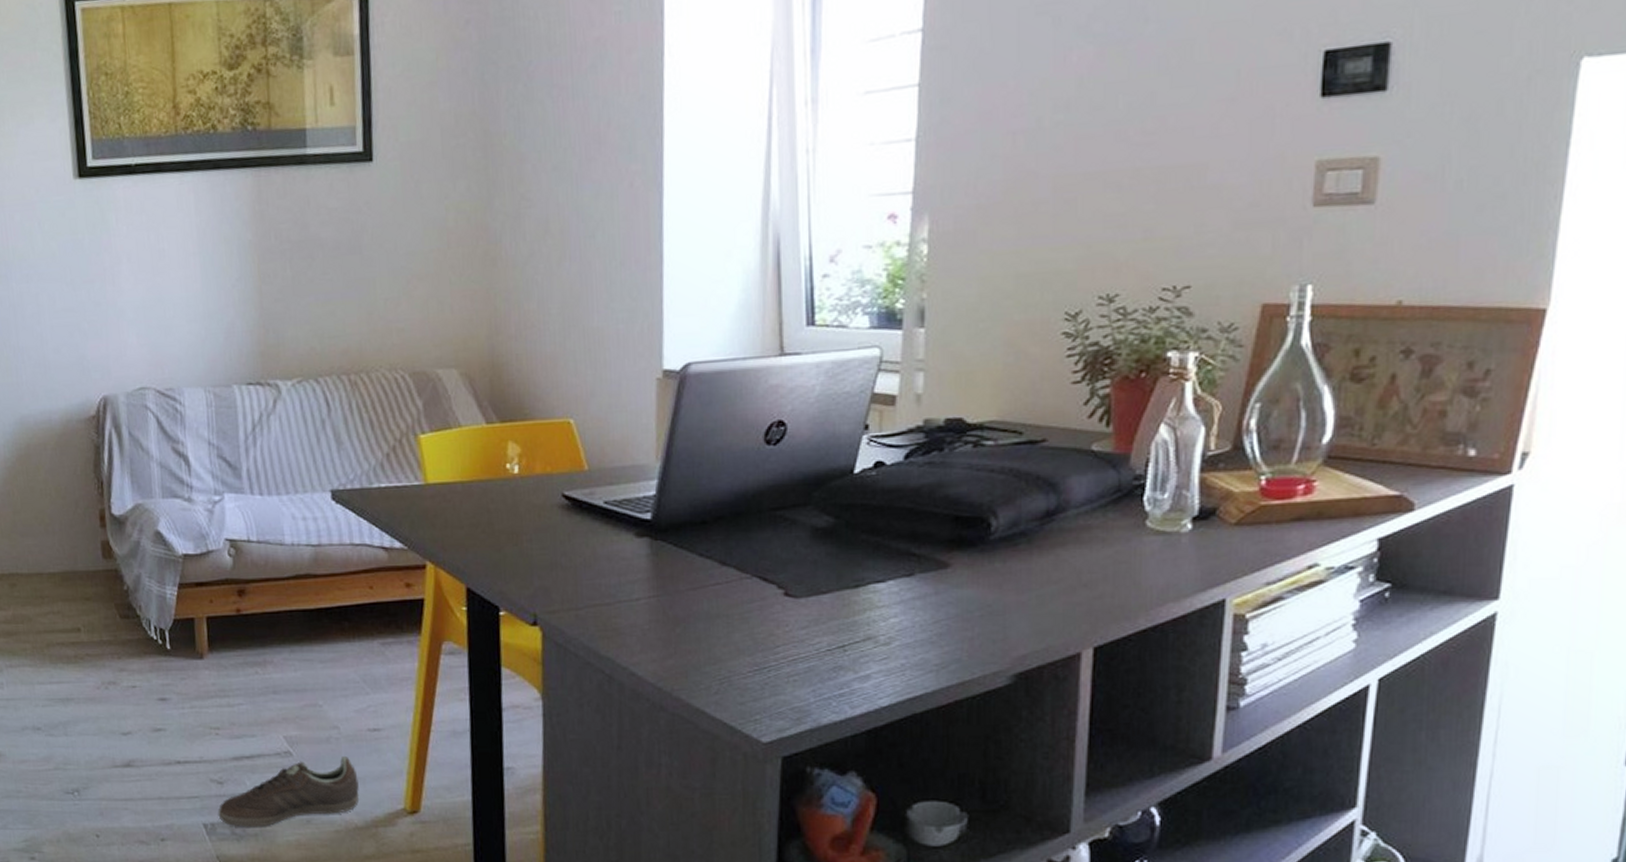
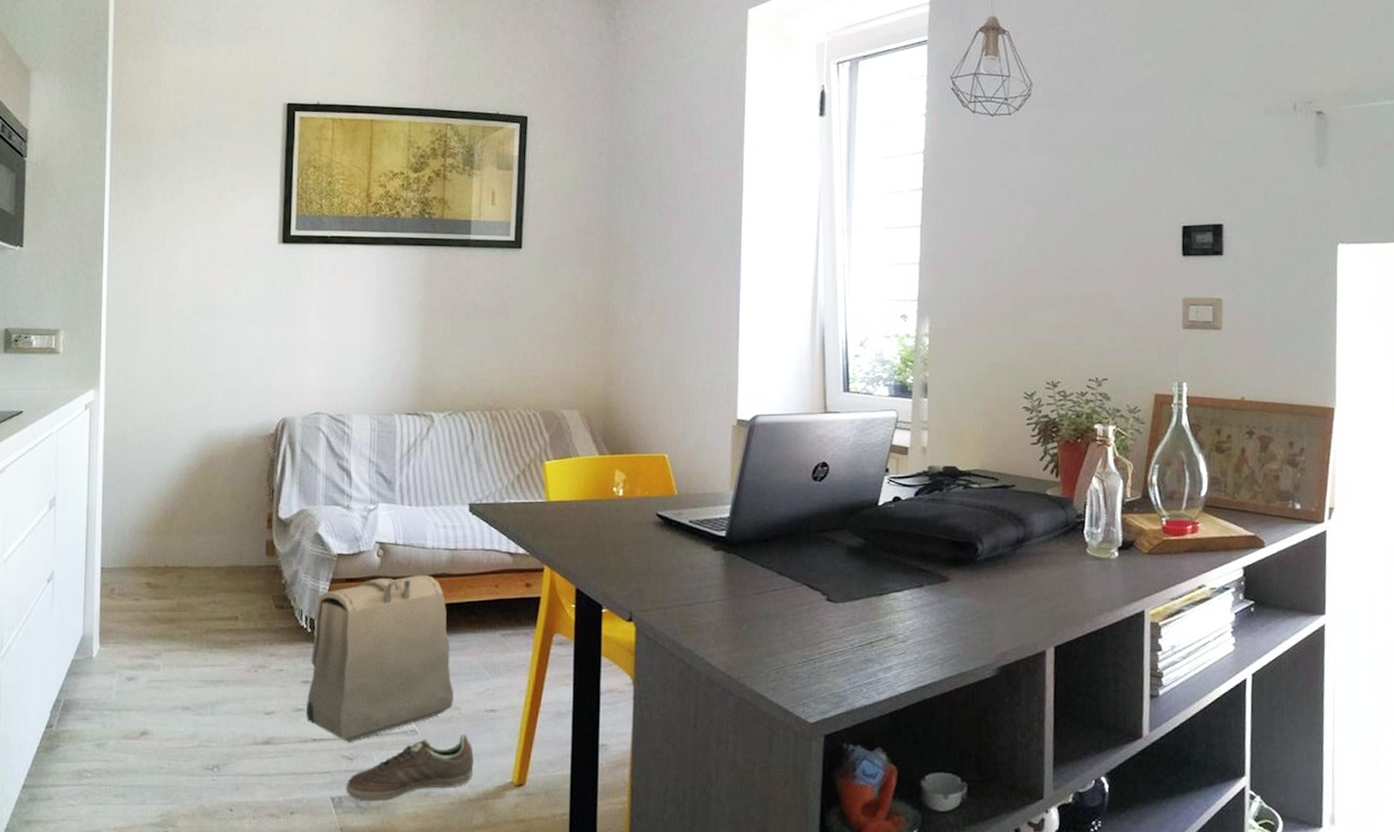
backpack: none [165,575,330,765] -> present [305,574,453,742]

